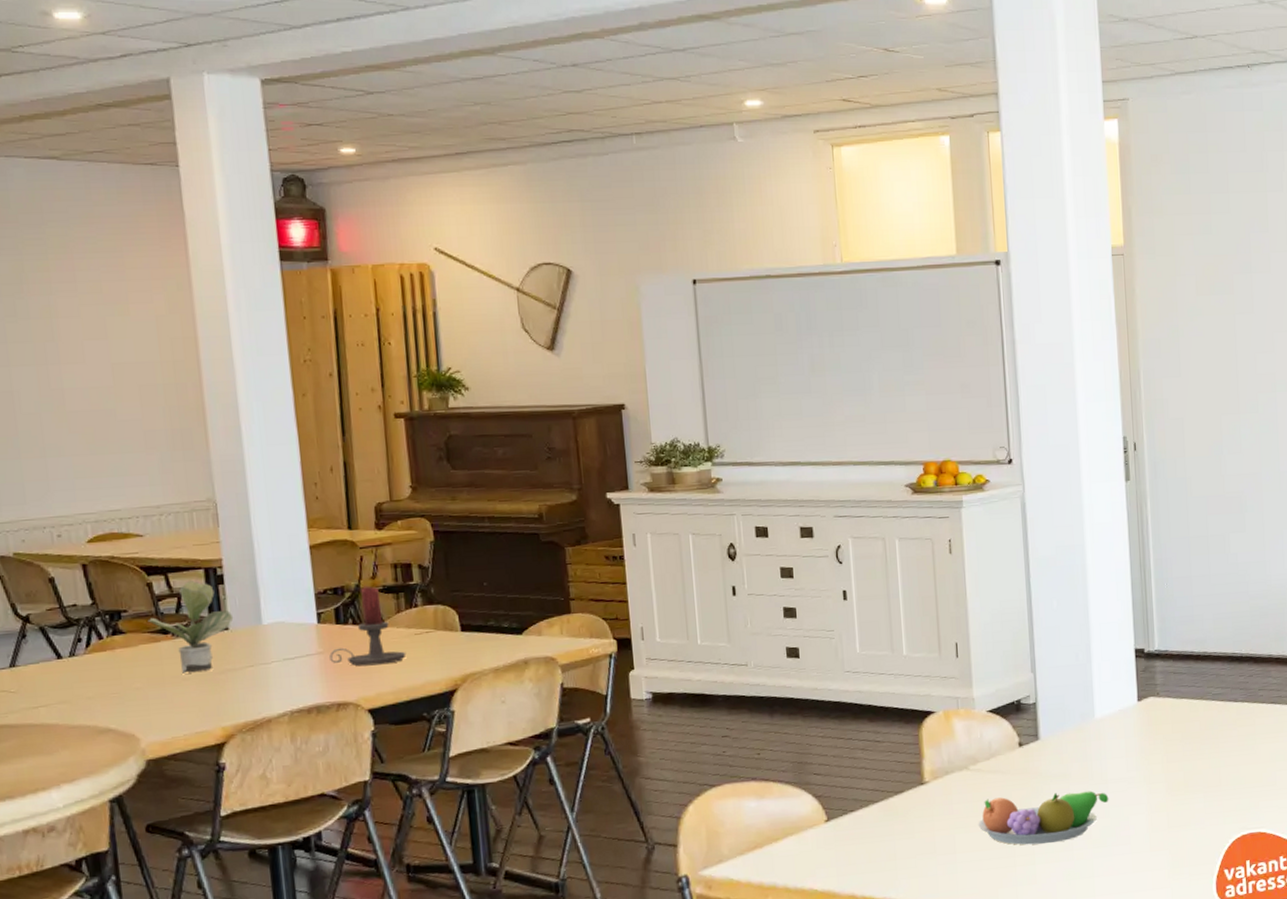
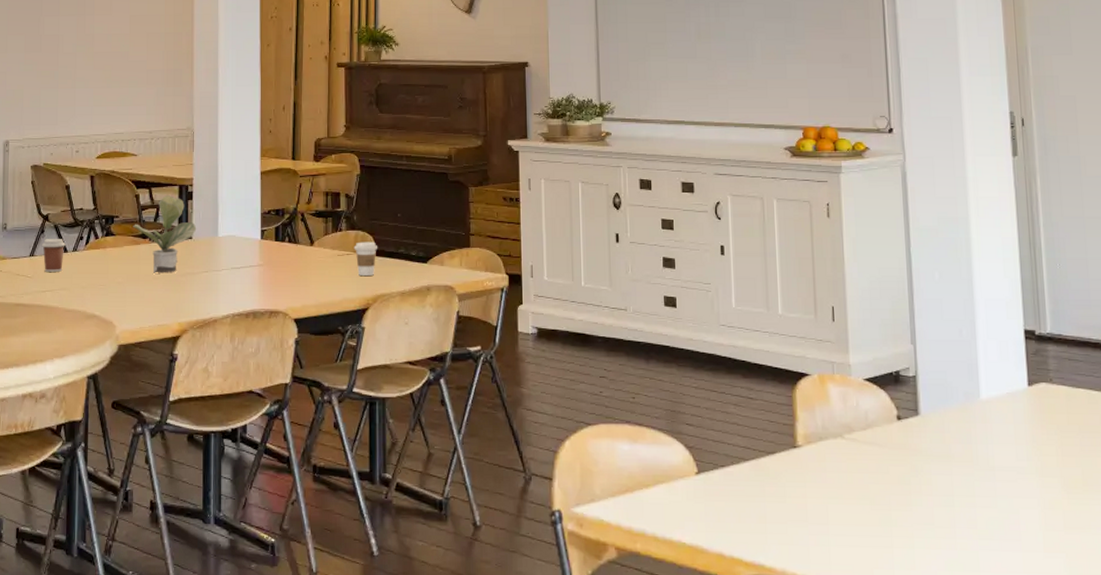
coffee cup: none [24,643,58,684] -> present [41,239,65,272]
candle holder: present [329,587,406,667] -> none [268,210,329,280]
coffee cup: none [433,616,463,655] -> present [354,242,378,275]
fruit bowl: present [978,791,1109,845] -> none [852,471,996,528]

